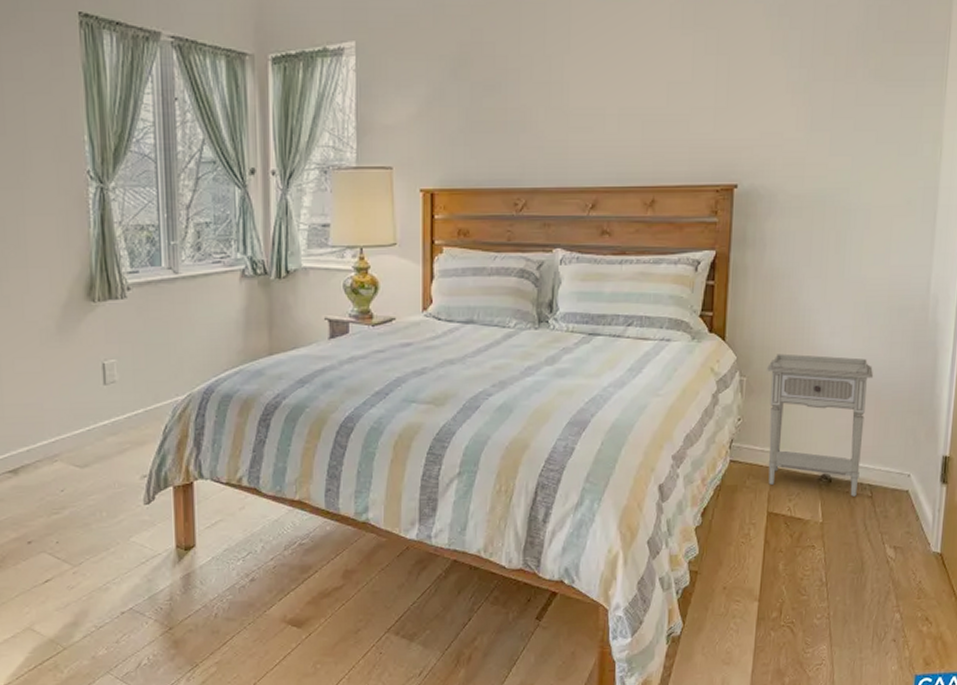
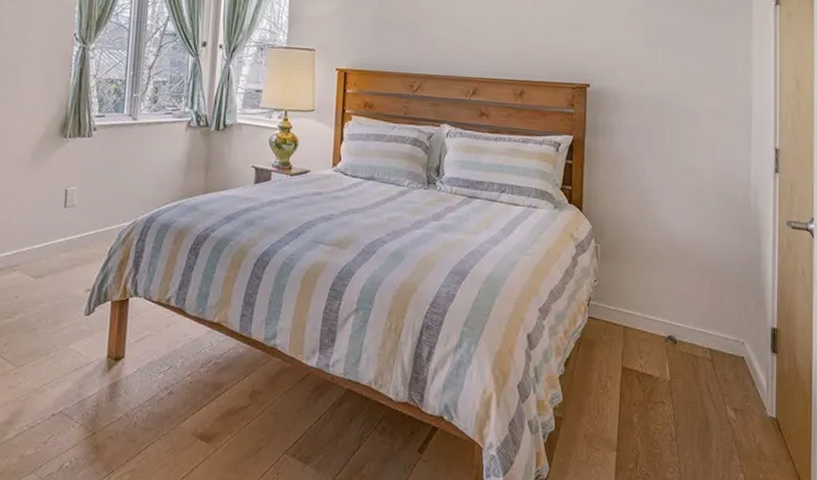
nightstand: present [767,353,874,497] -> none [618,226,708,359]

